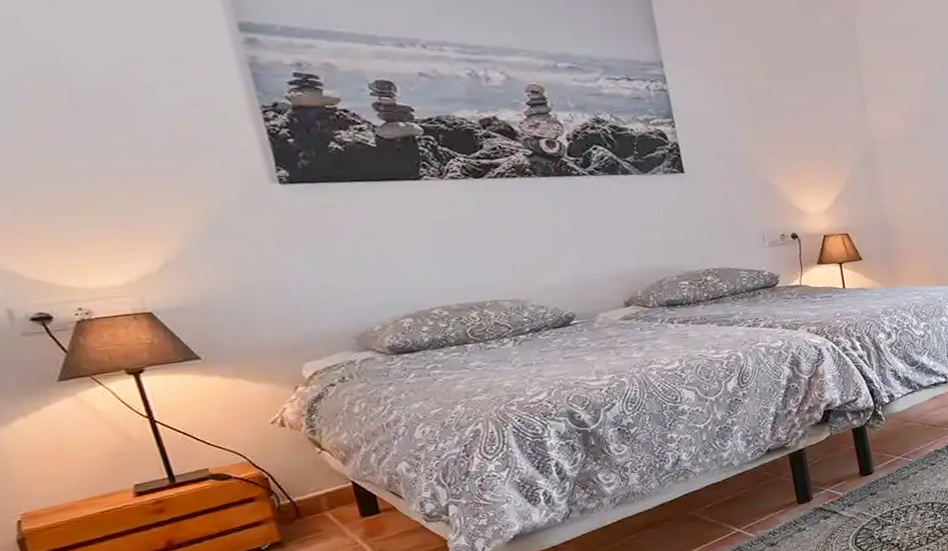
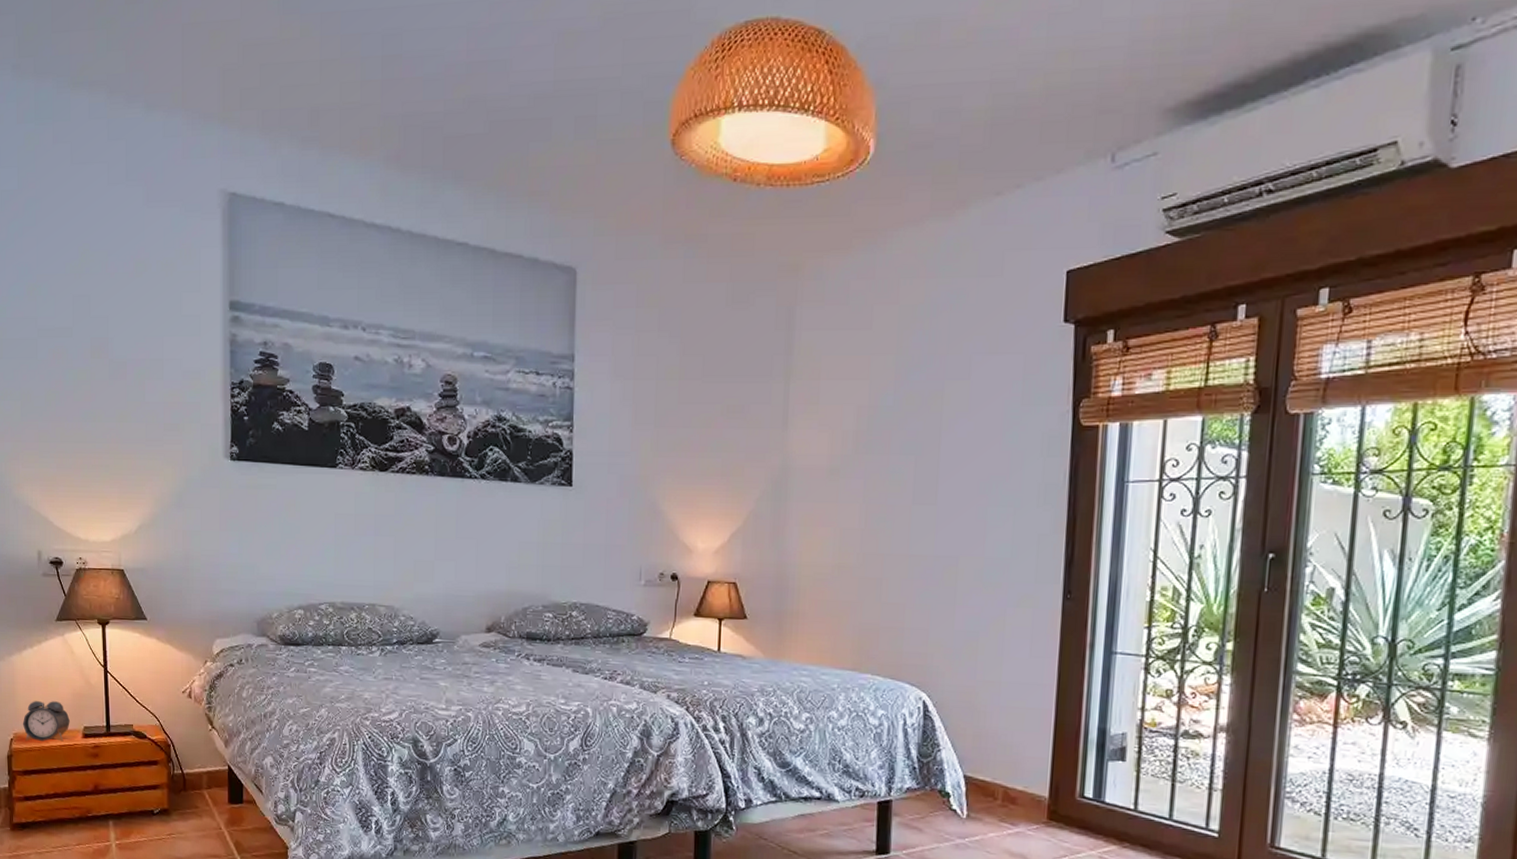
alarm clock: none [32,466,112,520] -> present [22,700,70,742]

